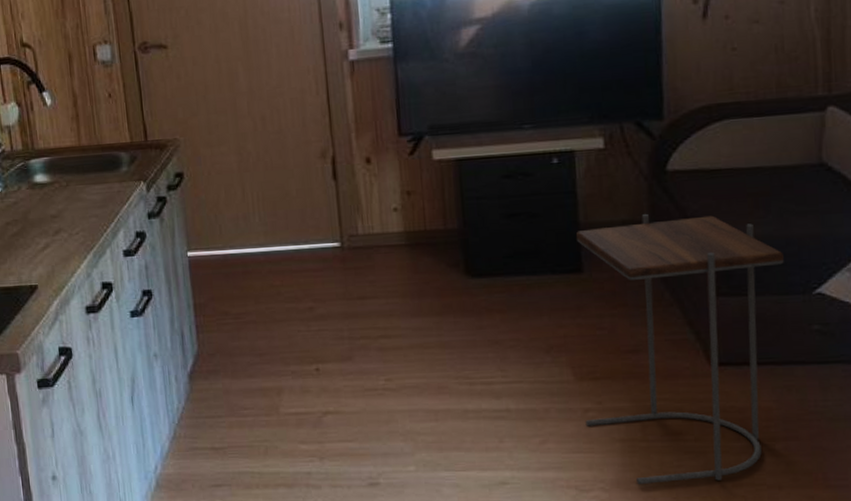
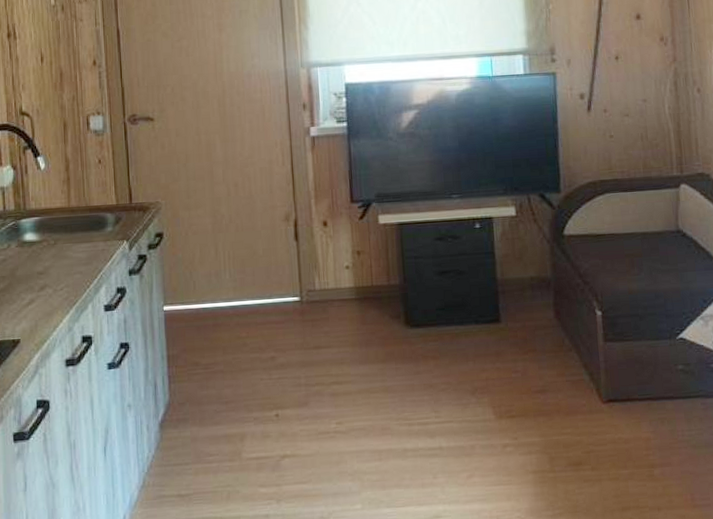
side table: present [575,213,784,485] -> none [494,271,654,513]

